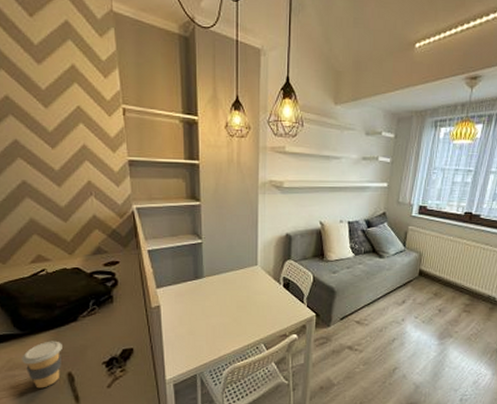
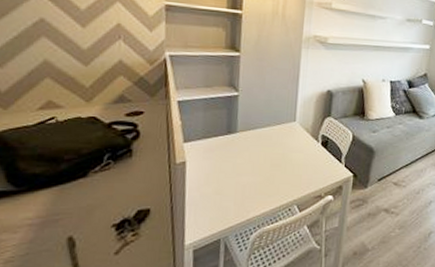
coffee cup: present [22,341,62,389] -> none [12,199,65,256]

